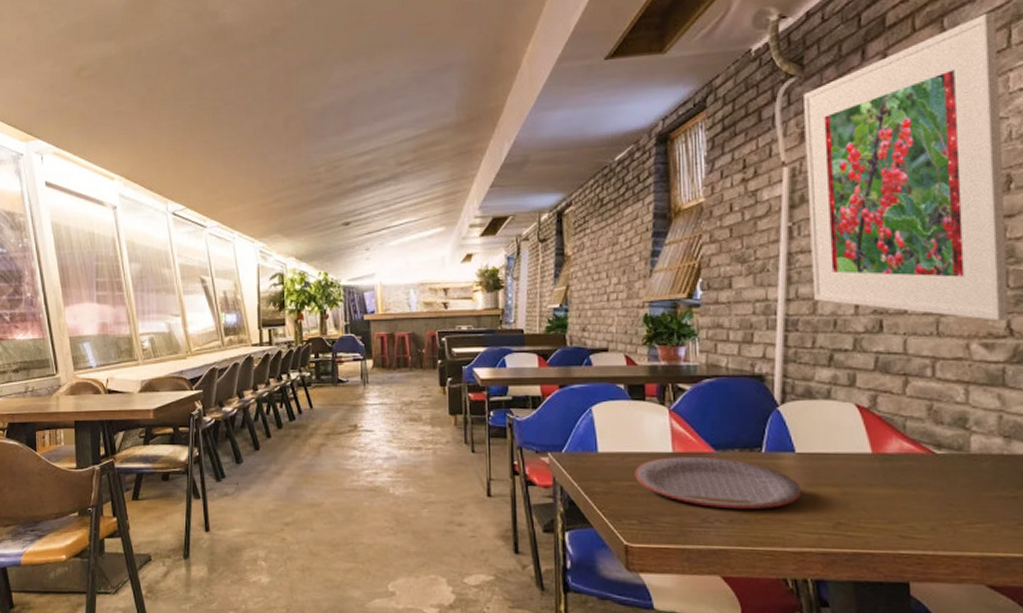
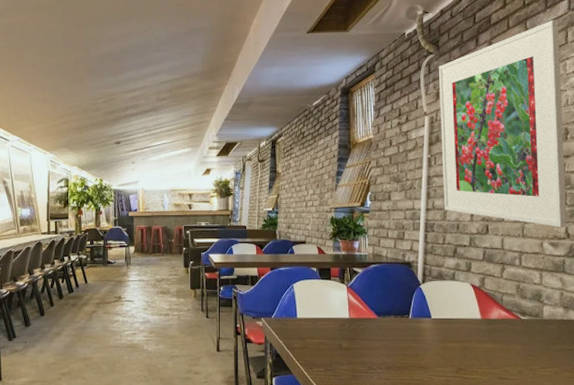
plate: present [635,456,802,510] -> none [323,320,436,360]

